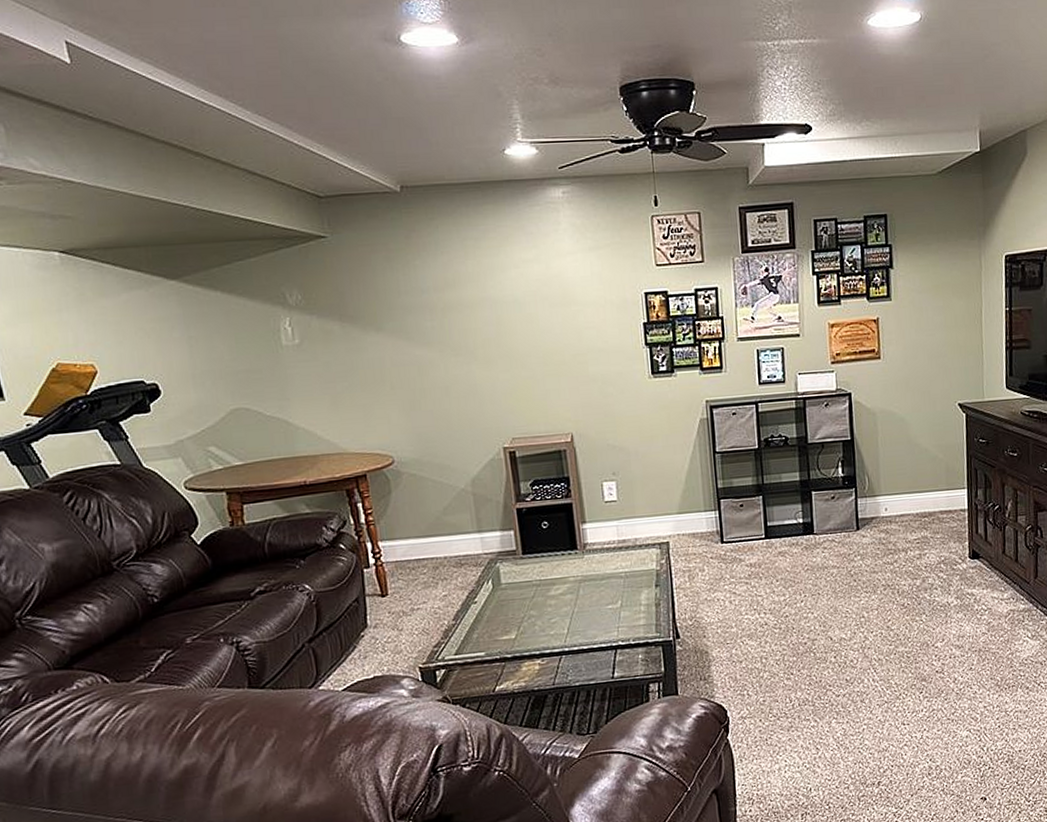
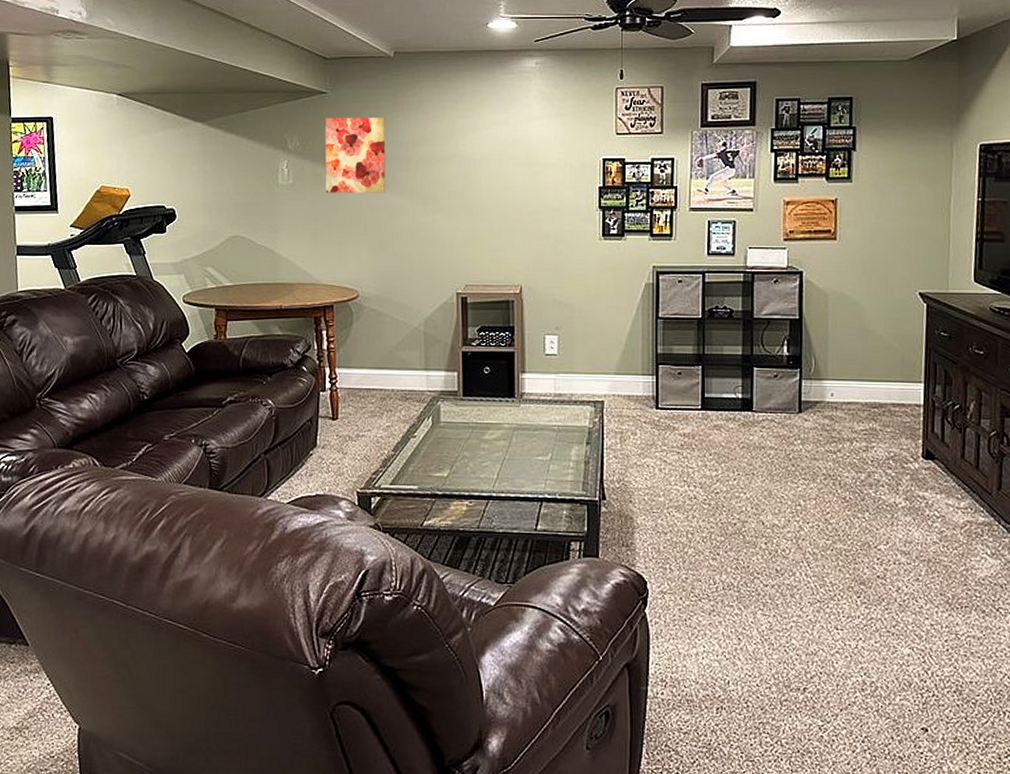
wall art: none [329,262,411,351] -> present [325,118,386,193]

